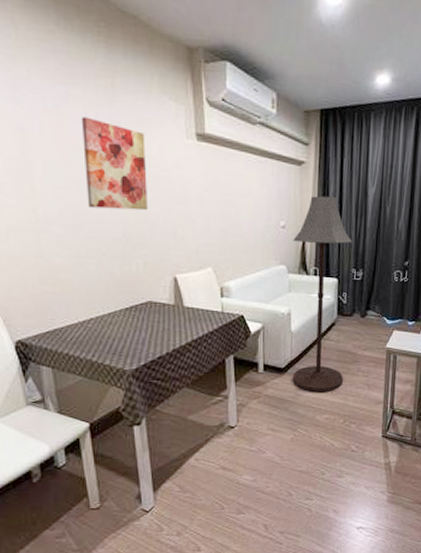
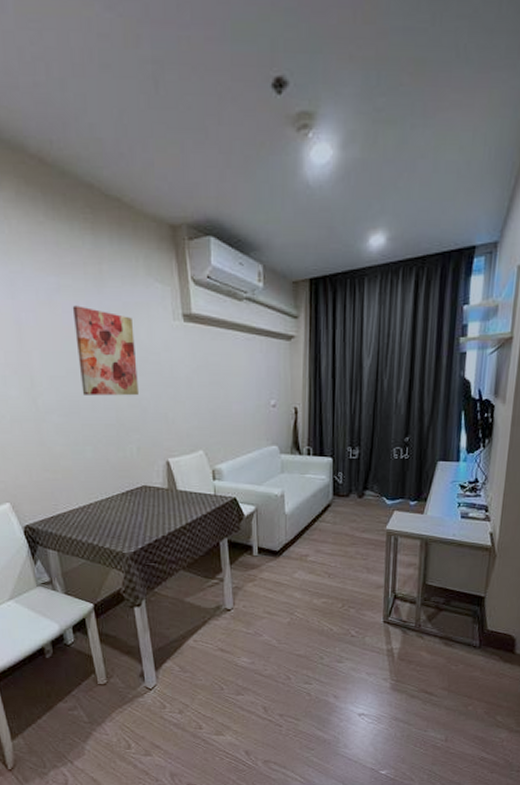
floor lamp: present [292,196,353,393] -> none [284,371,347,576]

